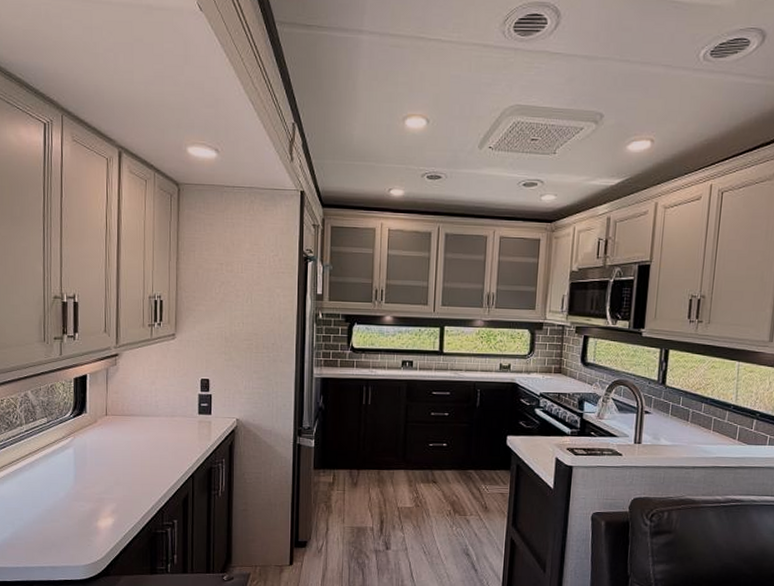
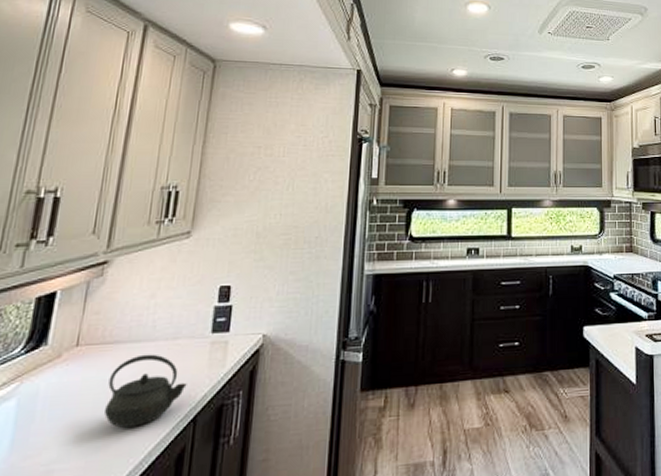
kettle: none [131,426,185,476] -> present [104,354,187,428]

